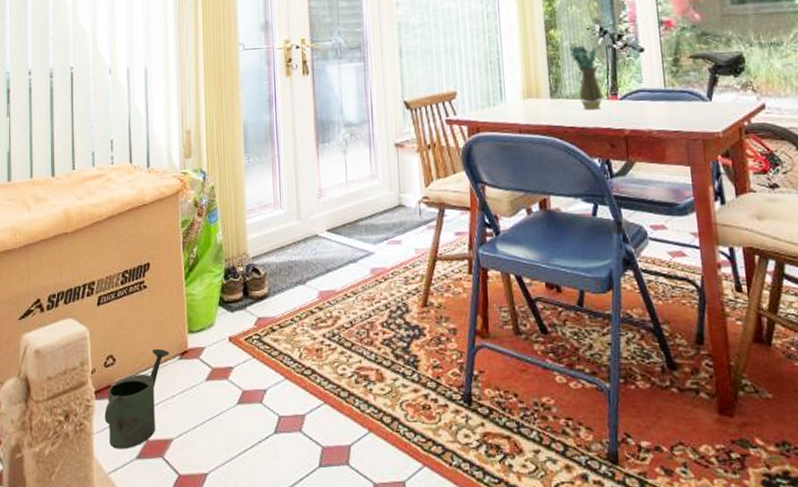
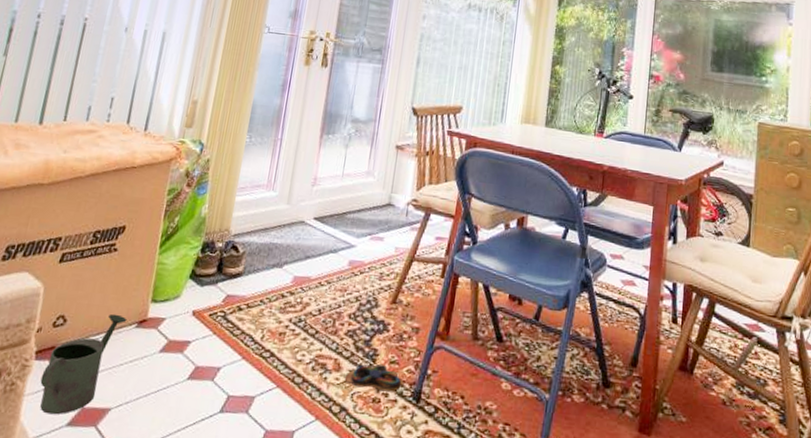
dog toy: none [390,369,452,397] -> present [344,363,404,392]
vase: present [569,43,603,110] -> none [569,80,592,144]

